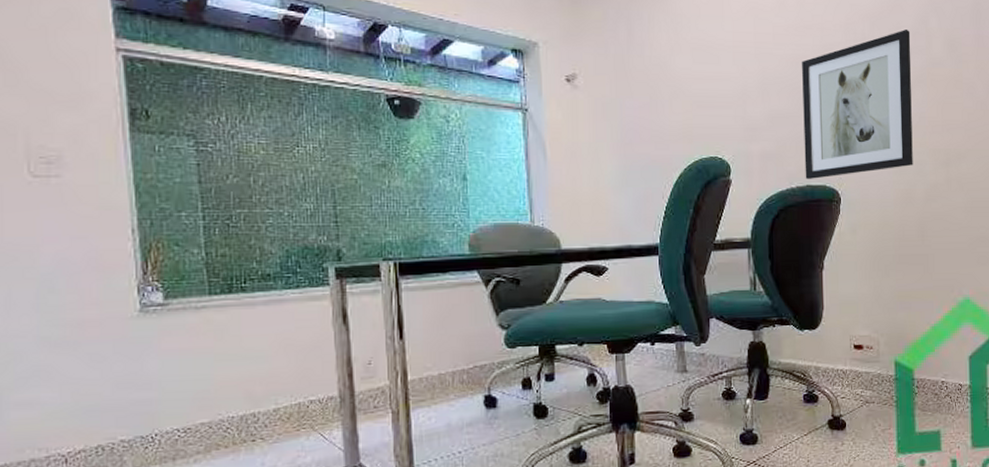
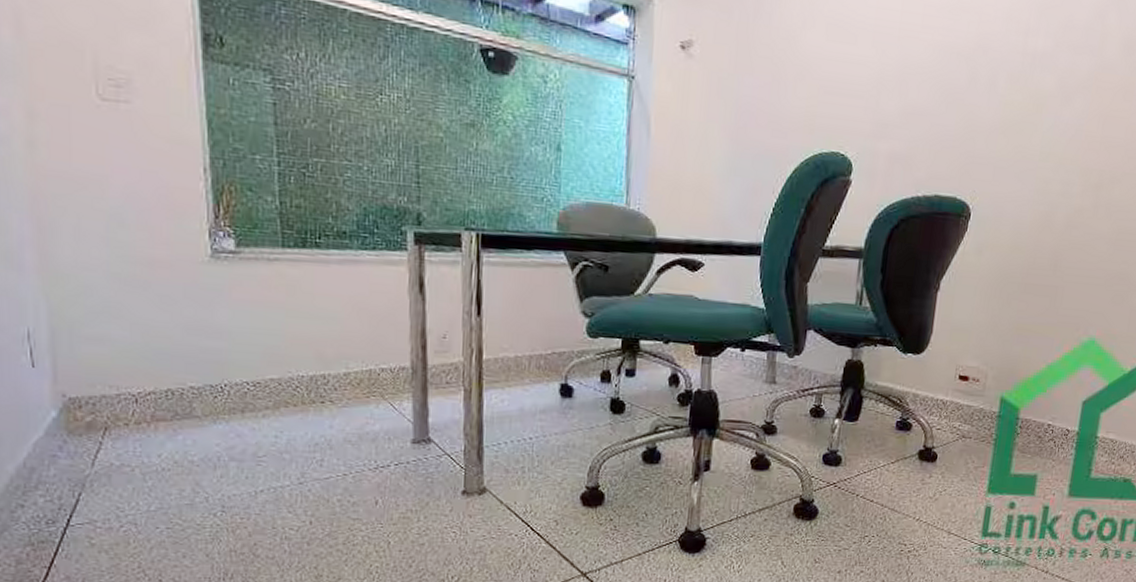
wall art: present [802,29,913,179] -> none [934,23,1084,189]

